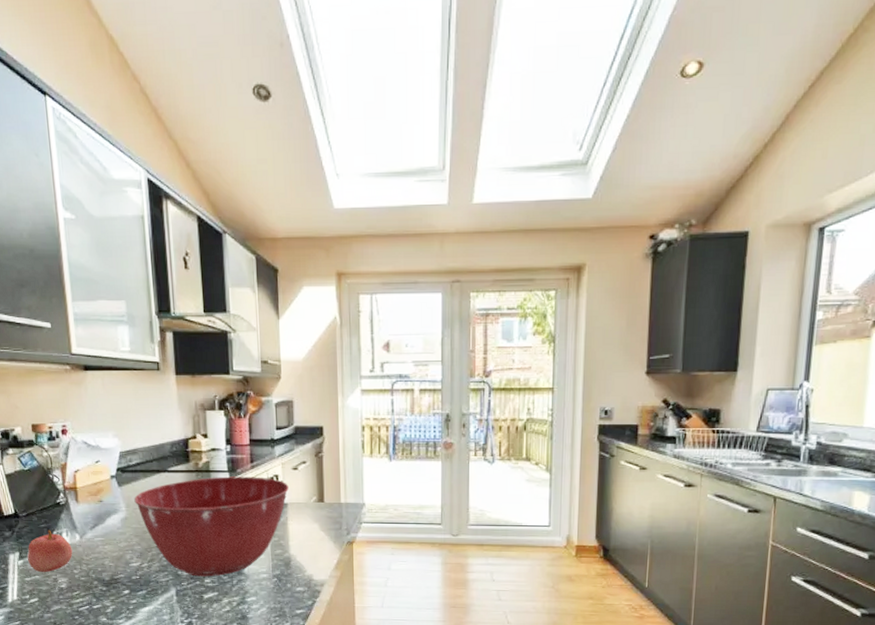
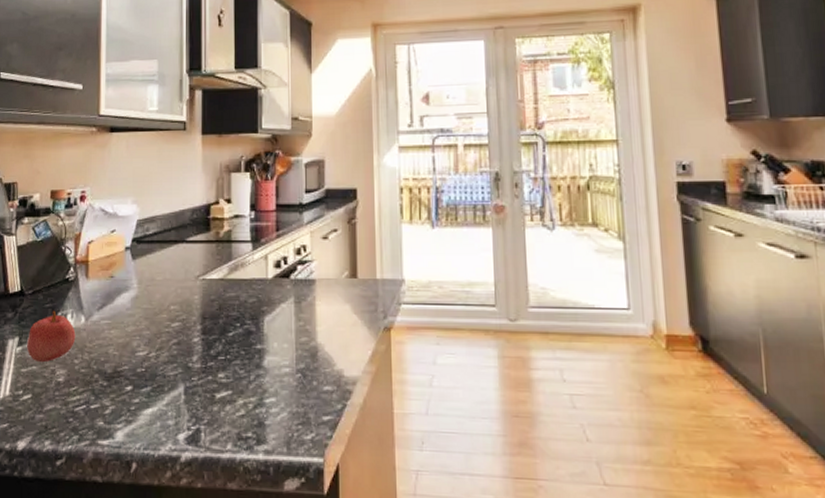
mixing bowl: present [134,476,289,577] -> none [147,247,317,371]

